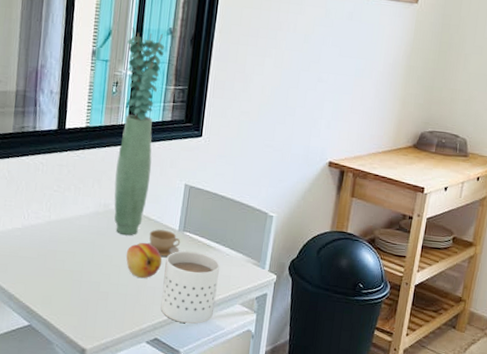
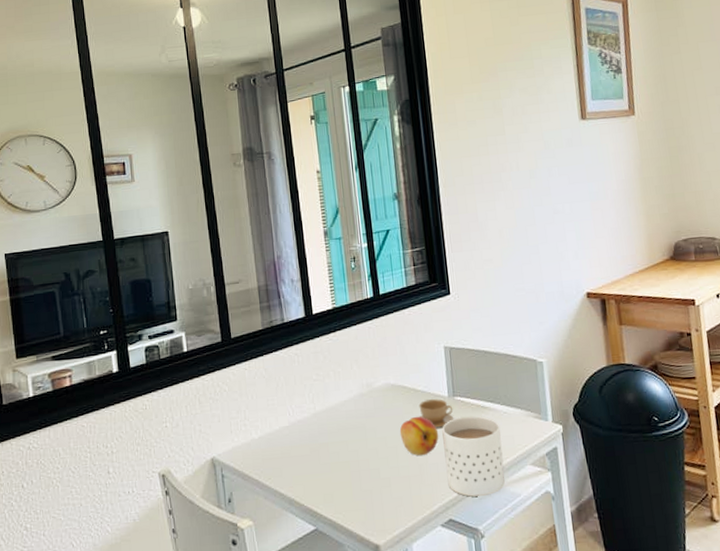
vase: present [114,27,165,235] -> none [356,200,409,412]

